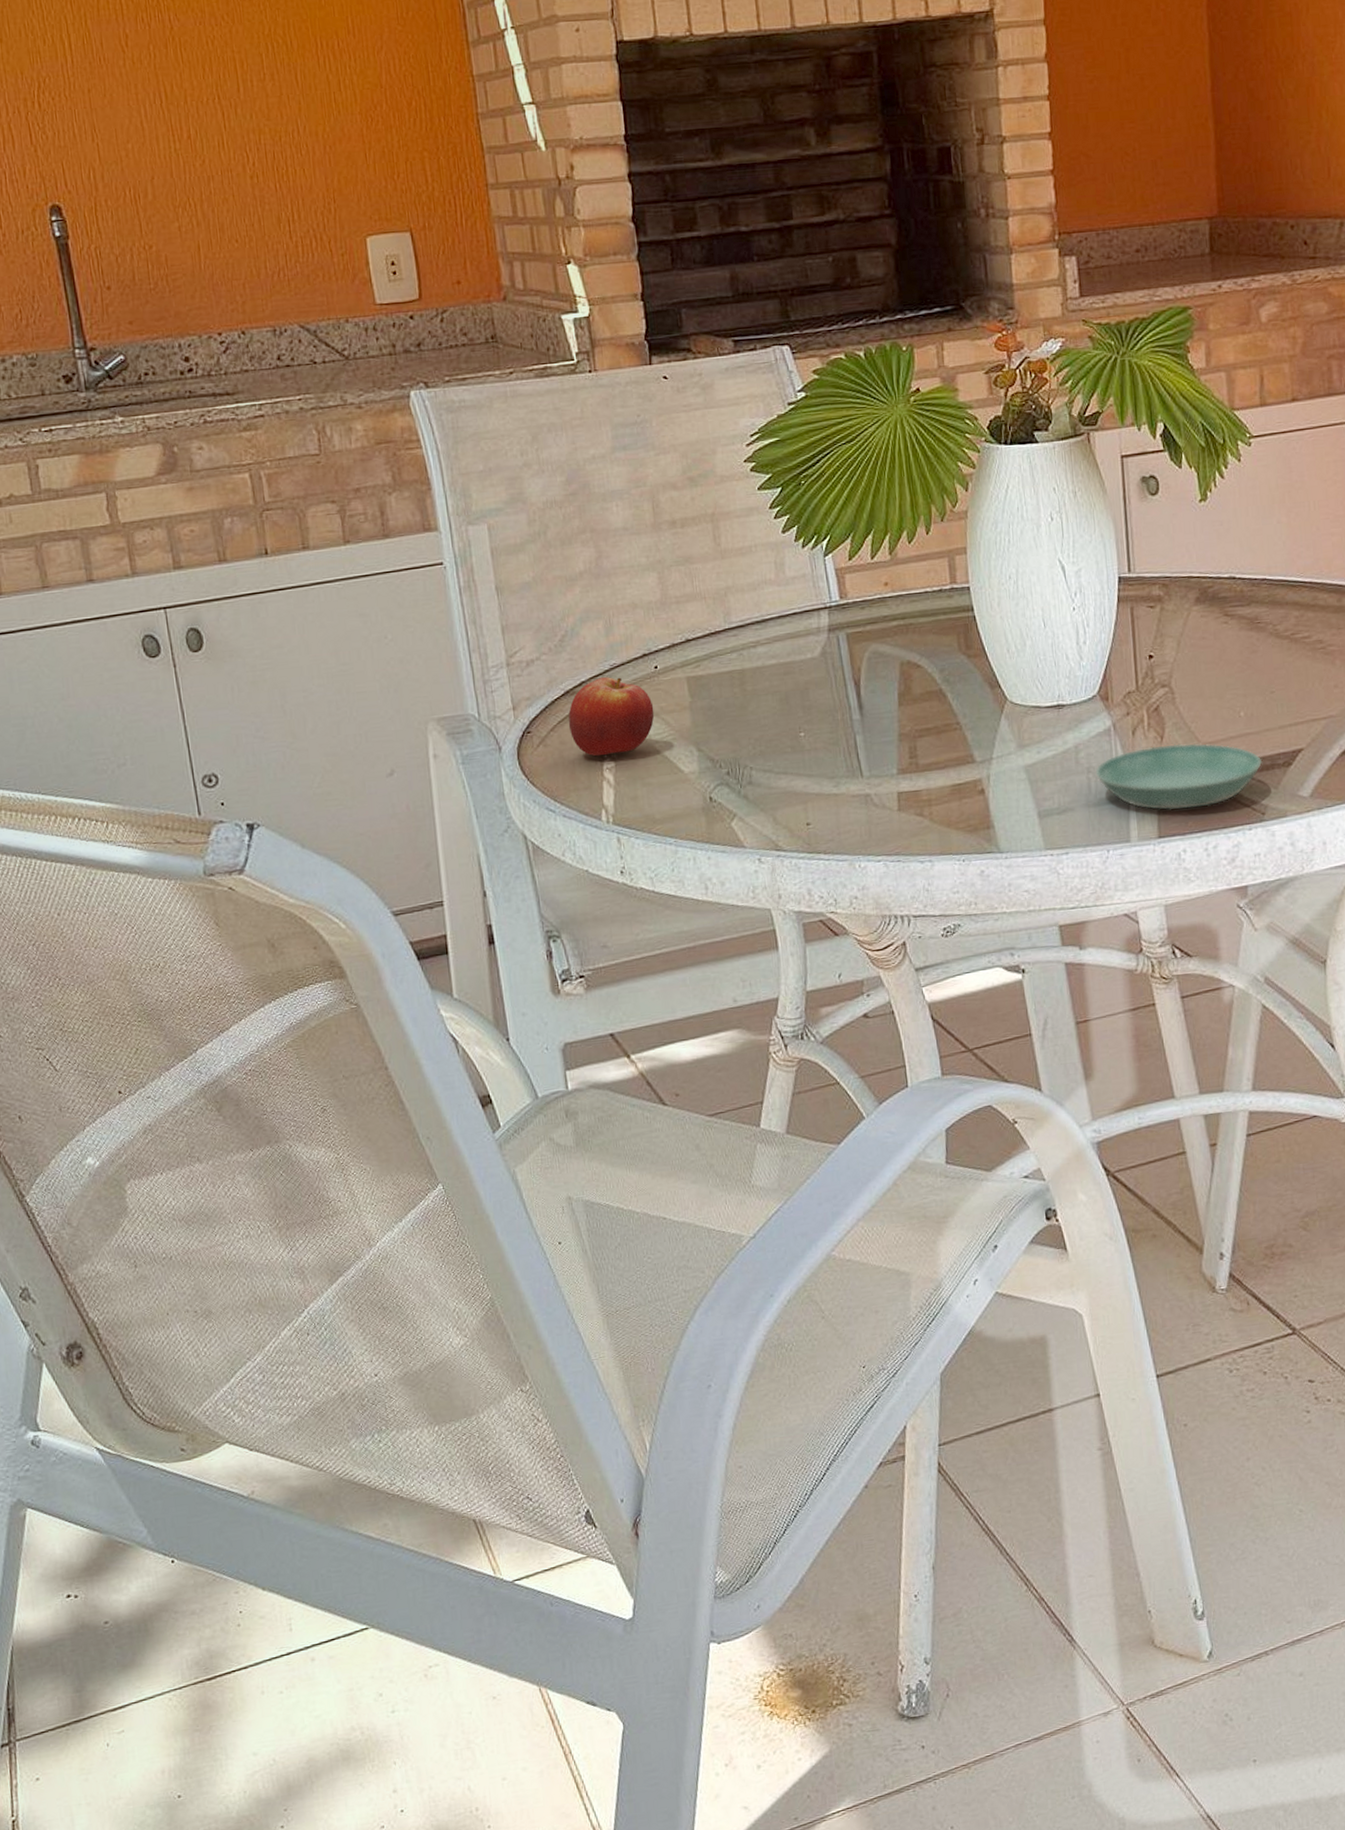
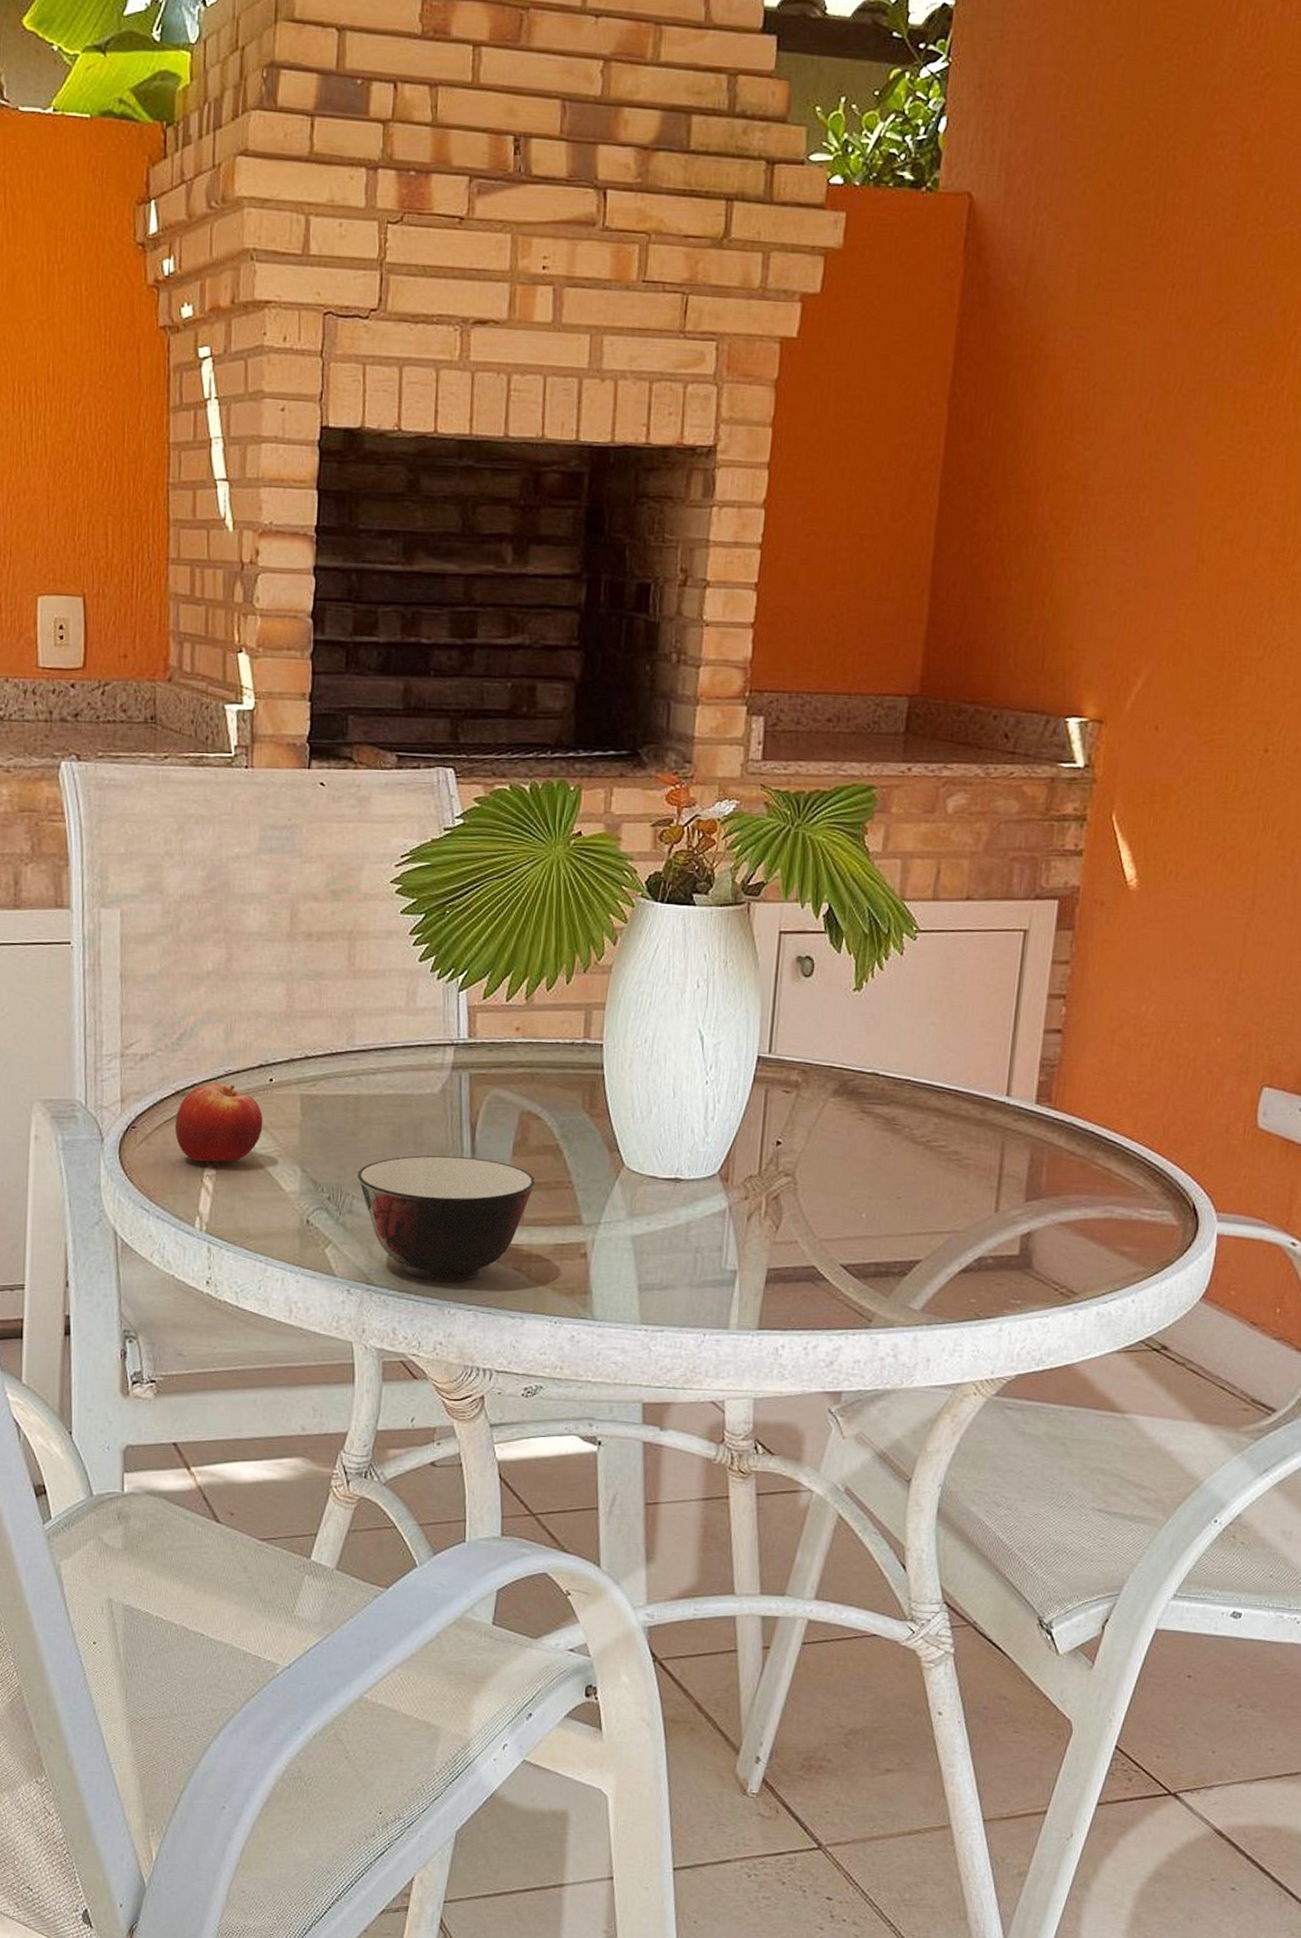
soup bowl: none [752,713,925,838] -> present [357,1155,536,1282]
saucer: present [1095,743,1263,811] -> none [703,1235,878,1305]

